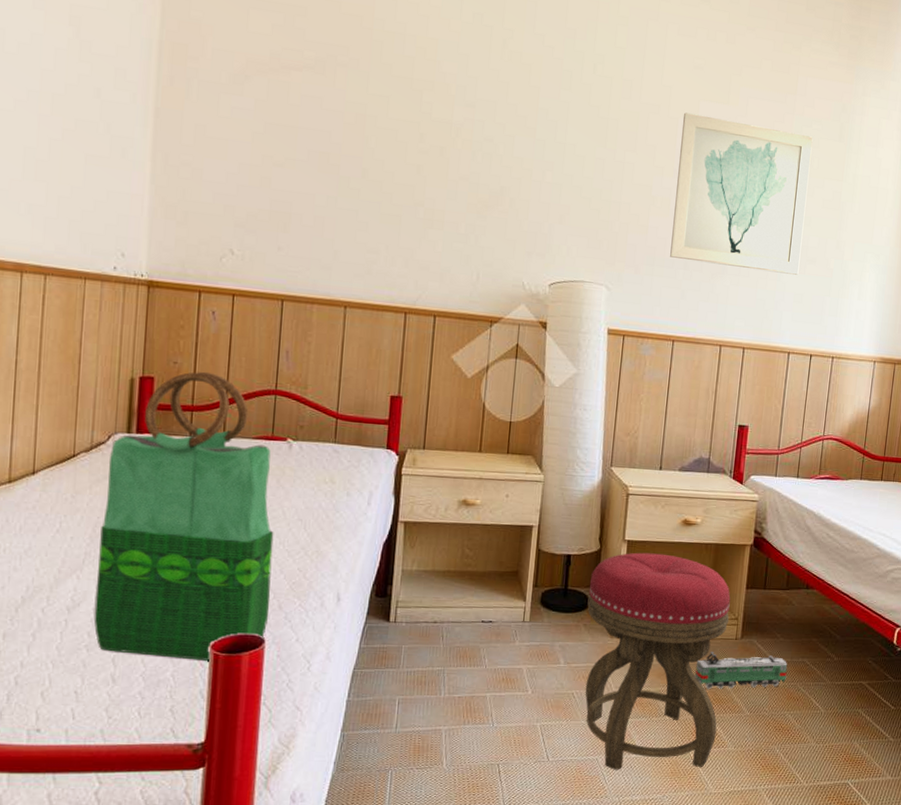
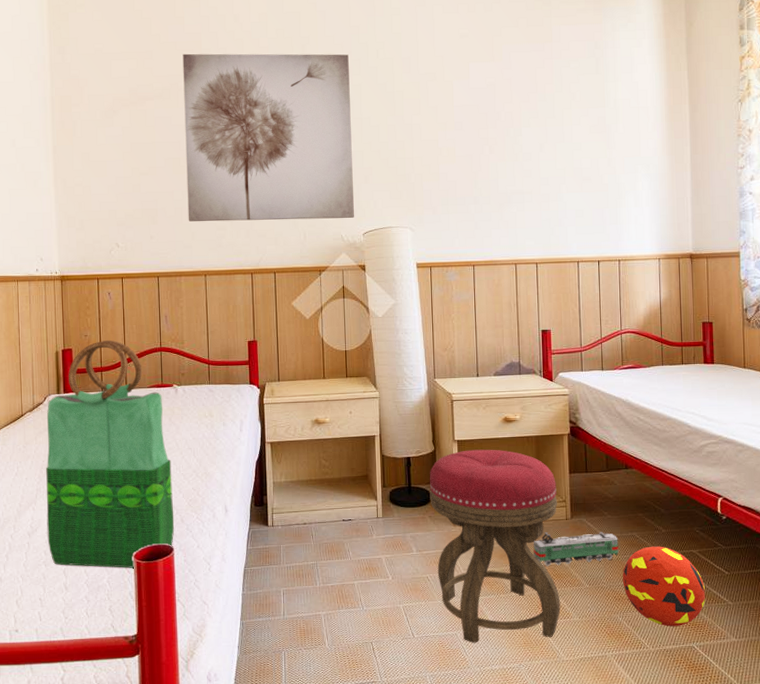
wall art: none [331,19,559,264] -> present [182,53,354,222]
wall art: present [670,112,813,275] -> none [457,74,577,196]
ball: none [785,674,869,761] -> present [623,546,705,627]

